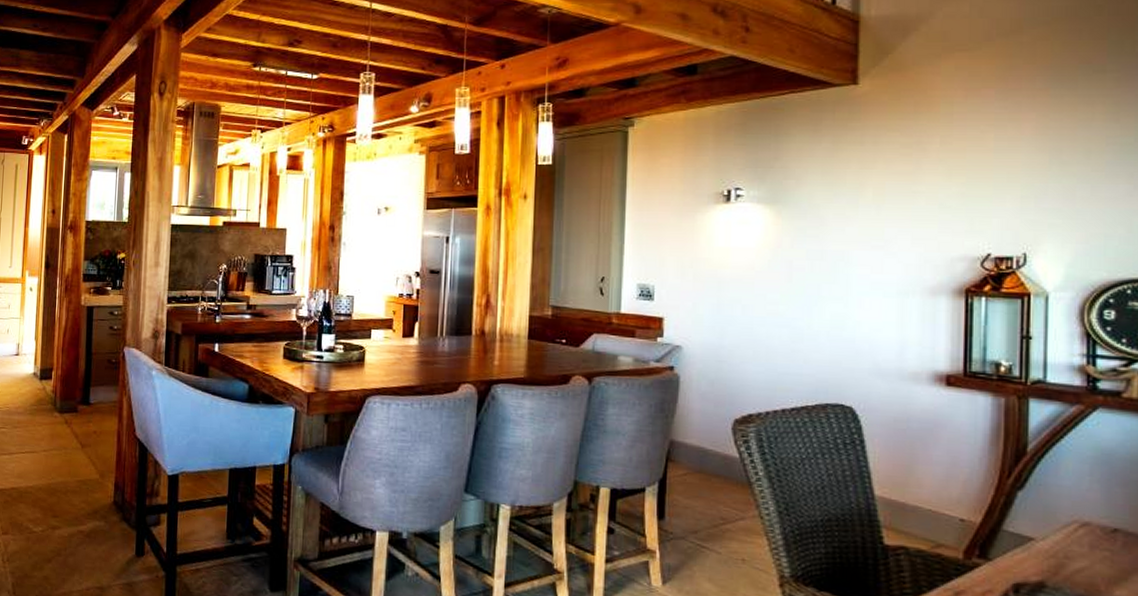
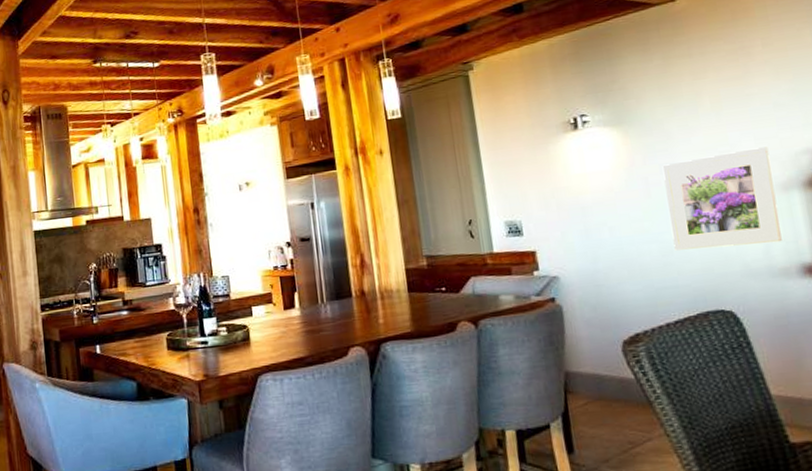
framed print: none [805,247,924,346] -> present [662,147,782,251]

